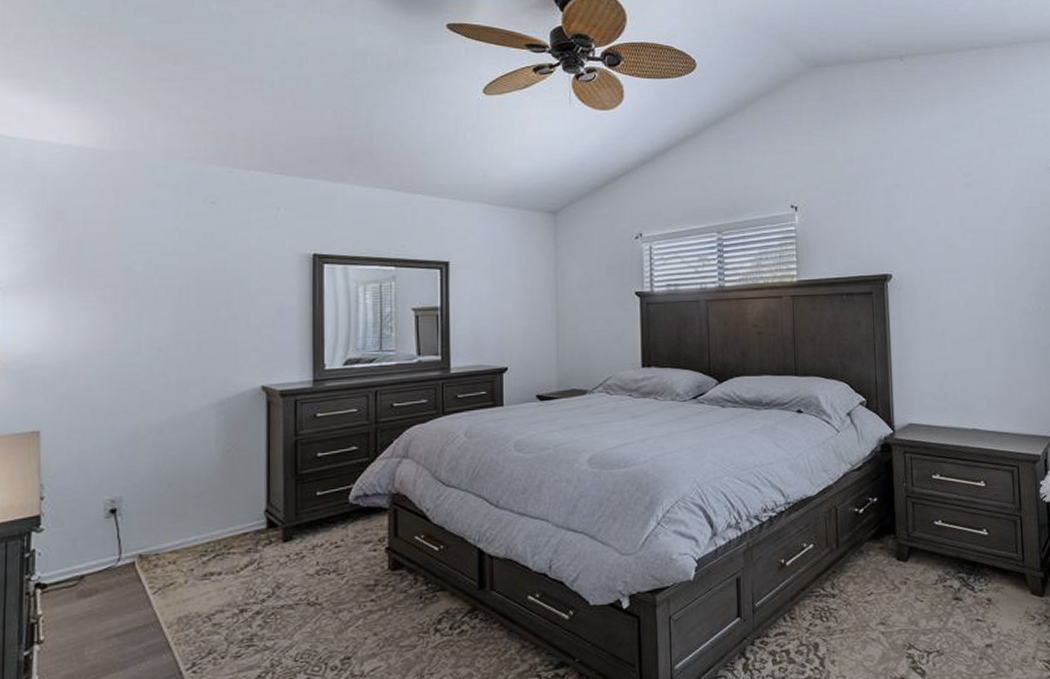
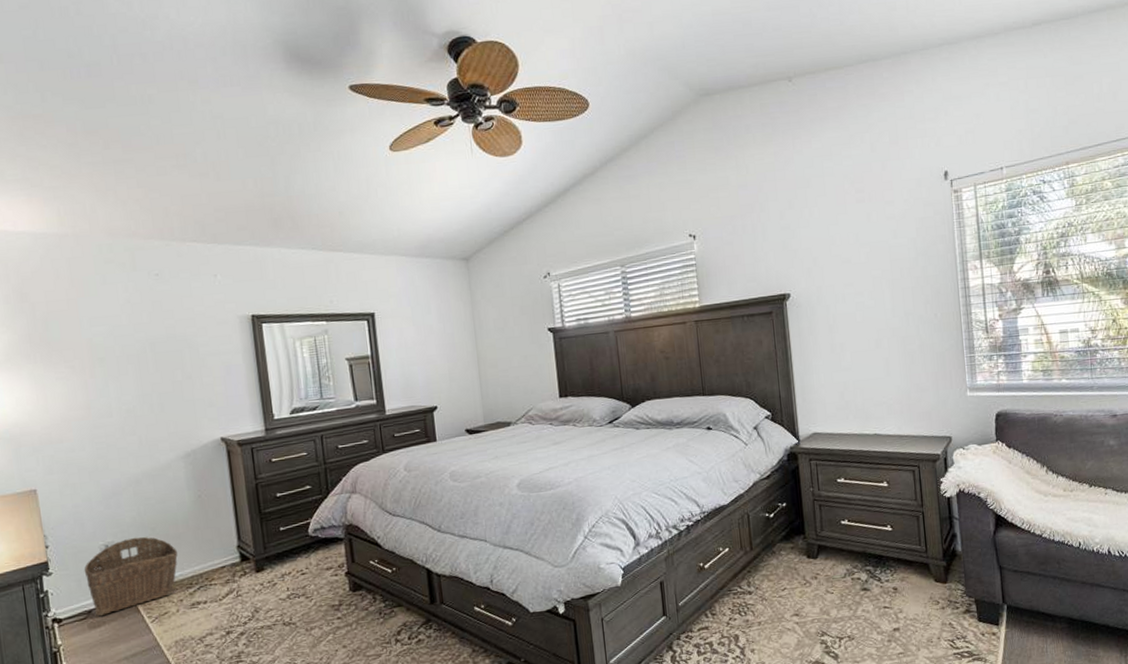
wicker basket: none [82,493,194,584] -> present [84,537,178,617]

